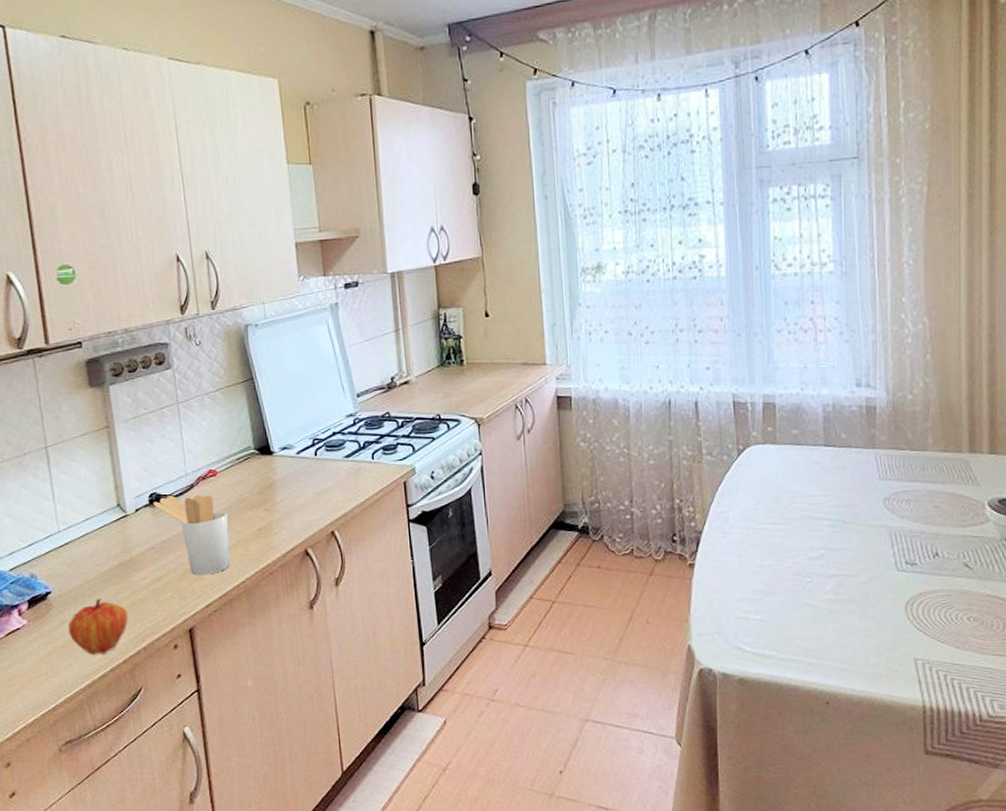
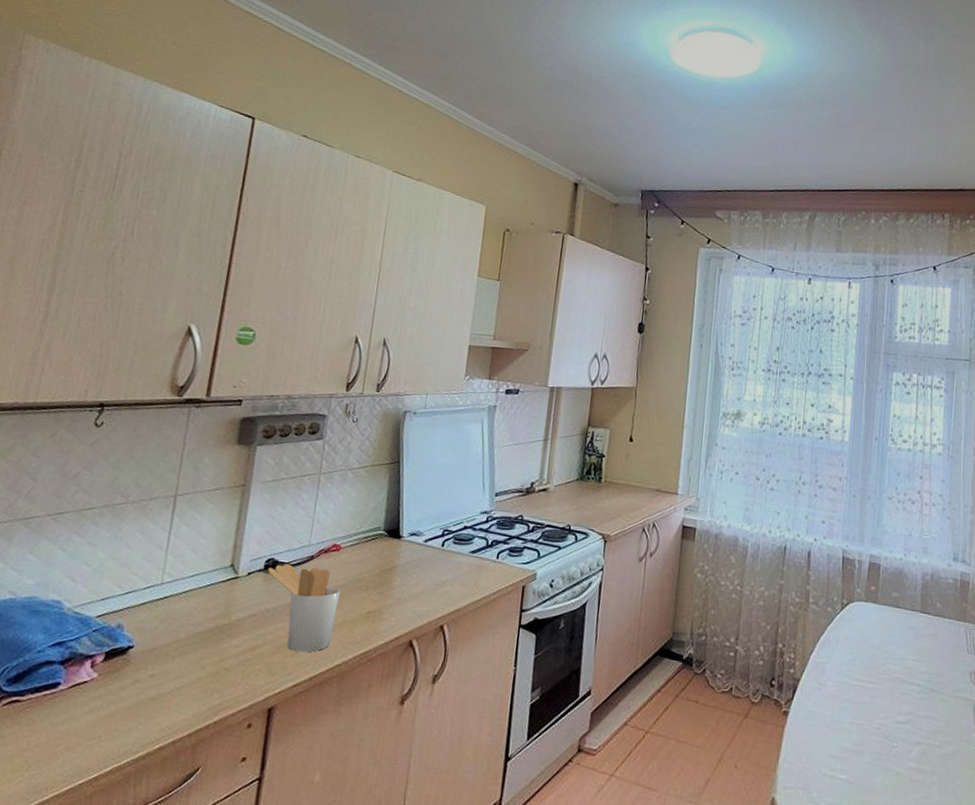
fruit: present [68,598,128,656] -> none [138,661,209,724]

